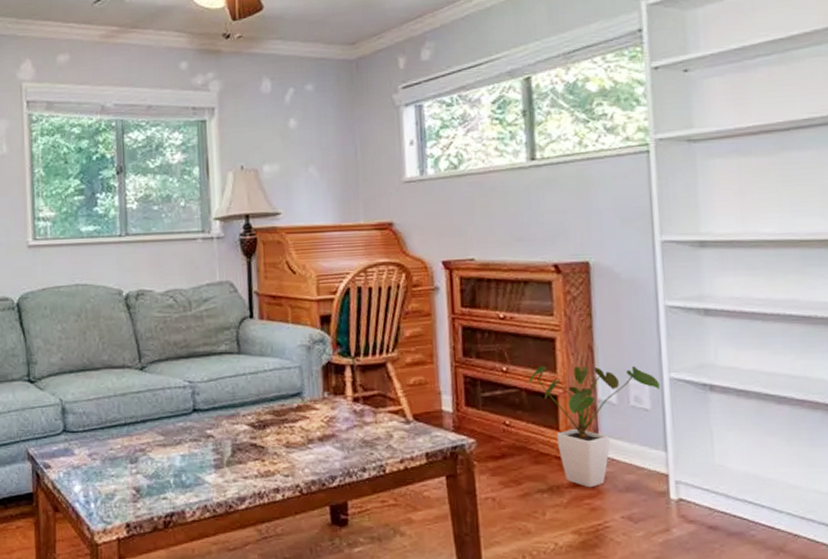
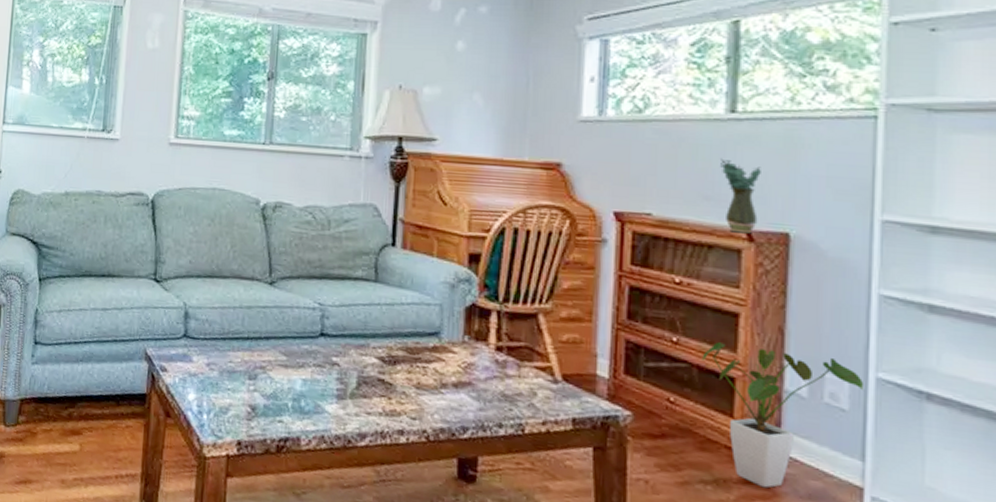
vase: none [527,202,563,267] -> present [720,158,761,234]

